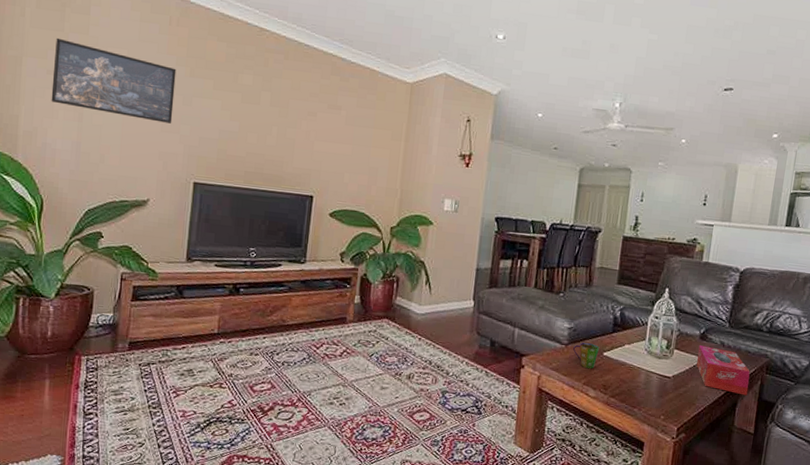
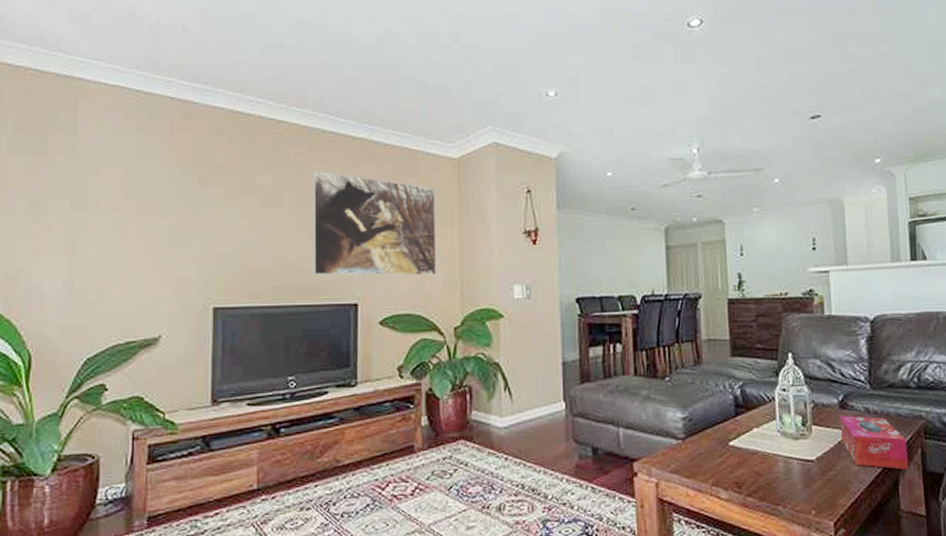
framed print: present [51,37,177,124] -> none [35,162,183,243]
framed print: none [278,76,390,182] -> present [313,170,437,276]
cup: present [573,343,600,369] -> none [692,433,724,465]

